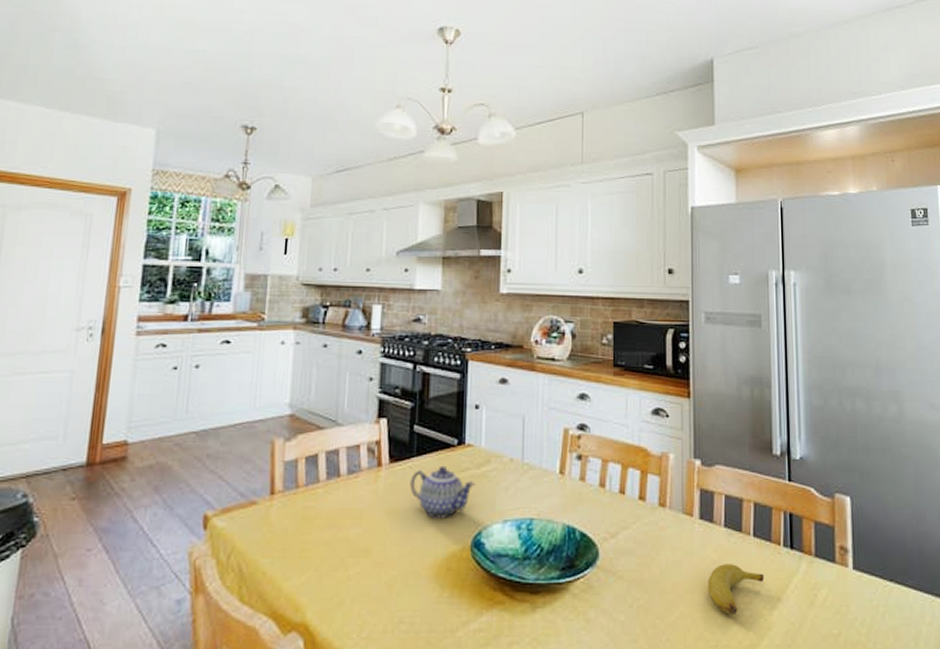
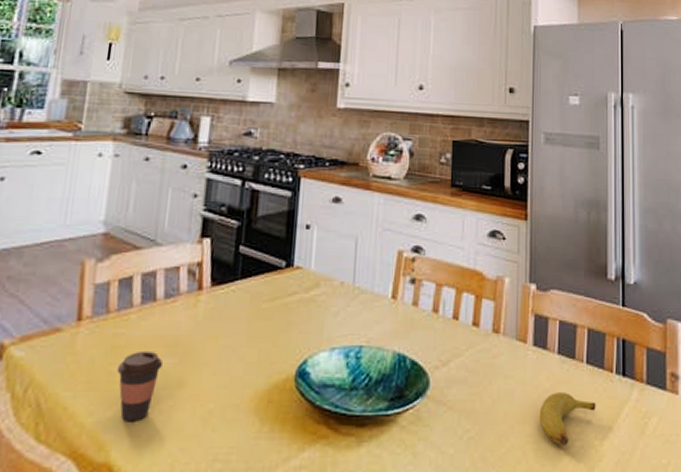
coffee cup: none [308,522,348,586] -> present [116,350,162,422]
teapot: present [410,465,476,518] -> none [232,289,303,346]

